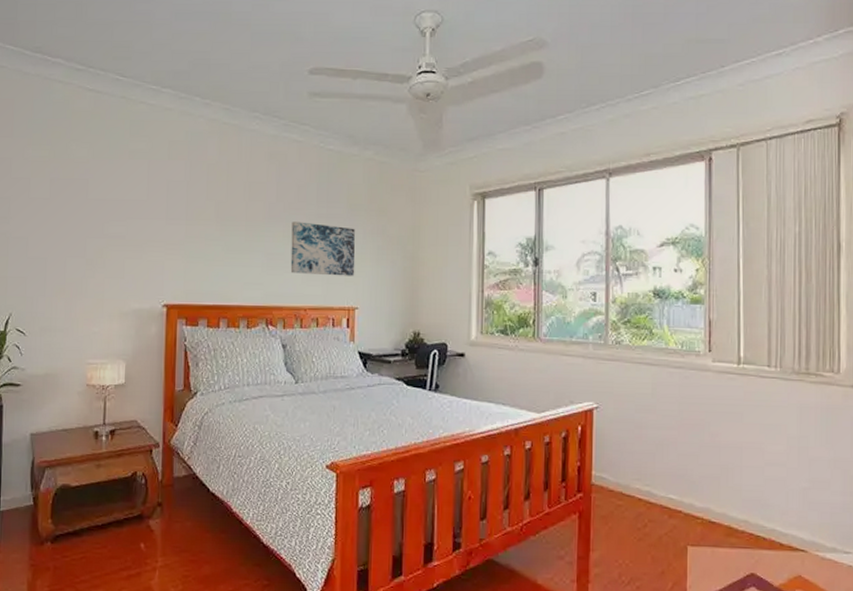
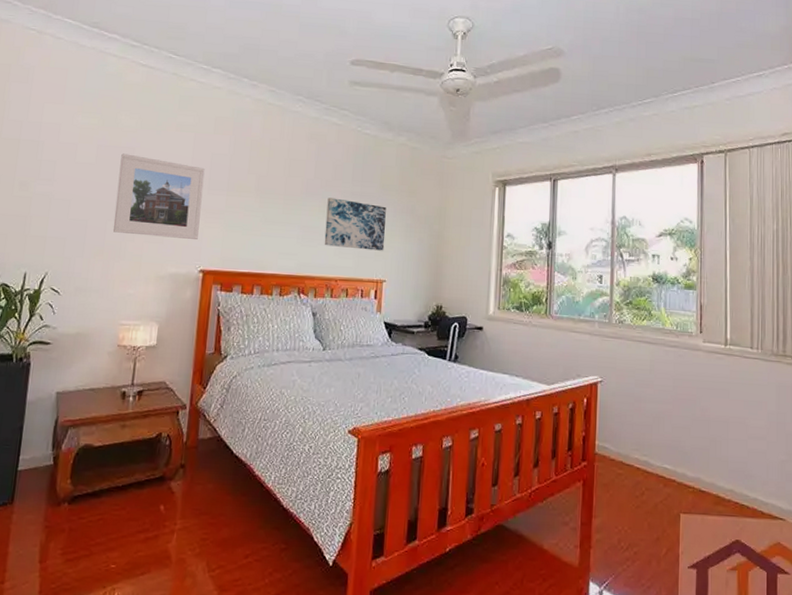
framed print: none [72,186,162,273] -> present [112,153,205,239]

